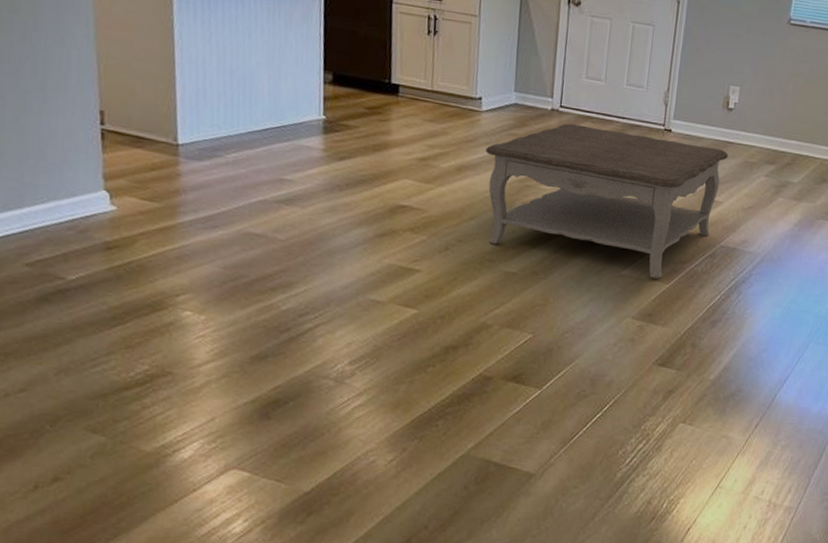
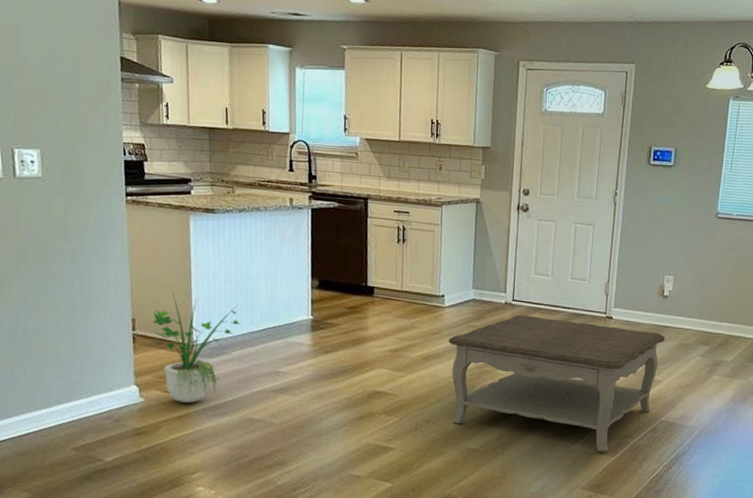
potted plant: none [126,79,236,213] -> present [153,291,240,403]

